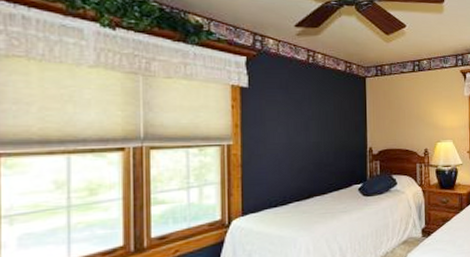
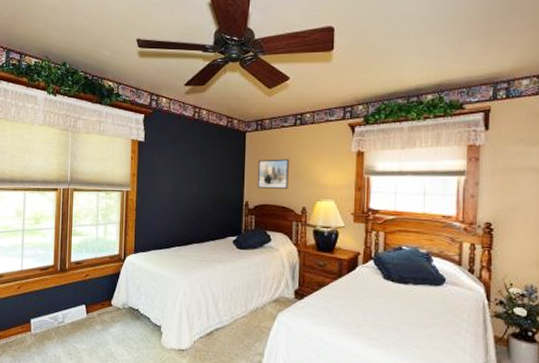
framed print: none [380,104,411,133] -> present [257,159,289,189]

